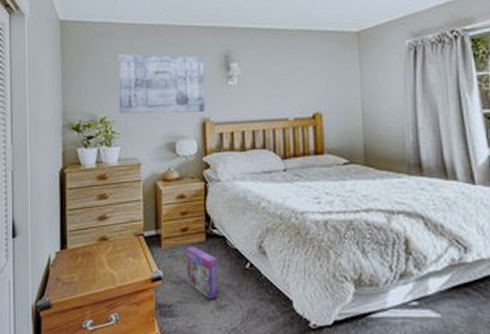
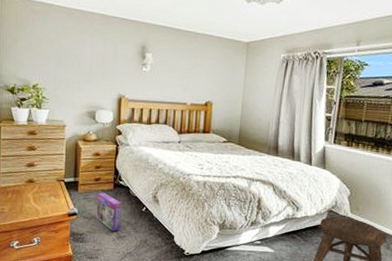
wall art: present [117,54,205,114] -> none [49,32,125,91]

